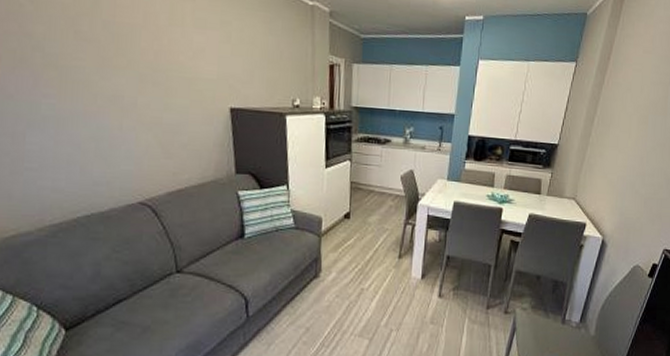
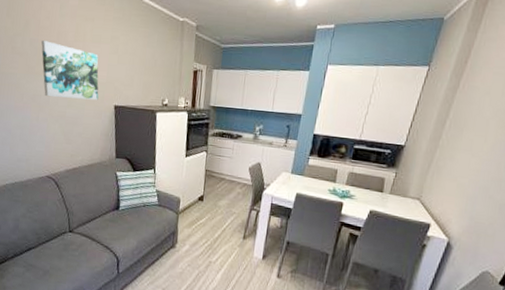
wall art: none [120,23,208,102] -> present [41,40,99,101]

